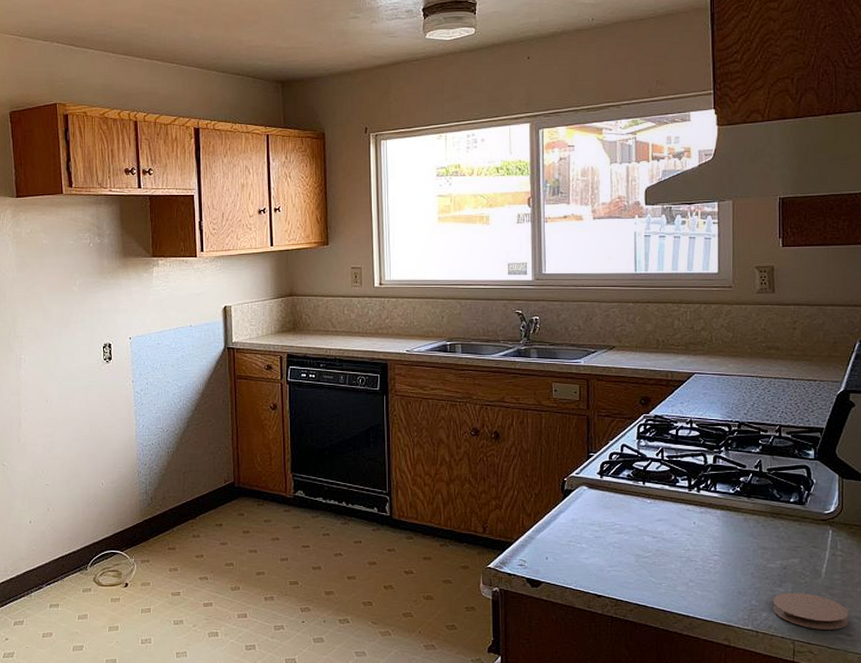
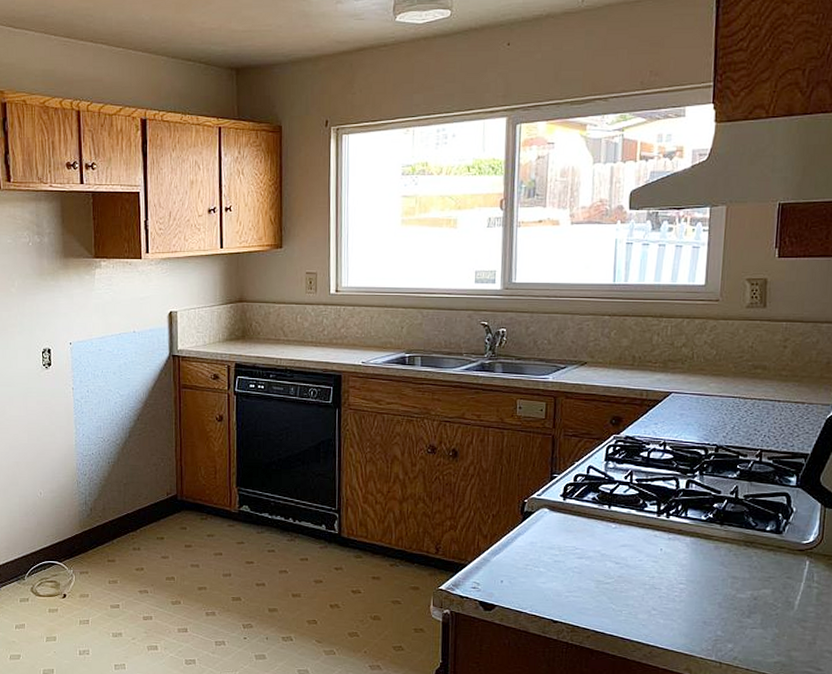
coaster: present [773,593,848,630] -> none [739,624,820,664]

